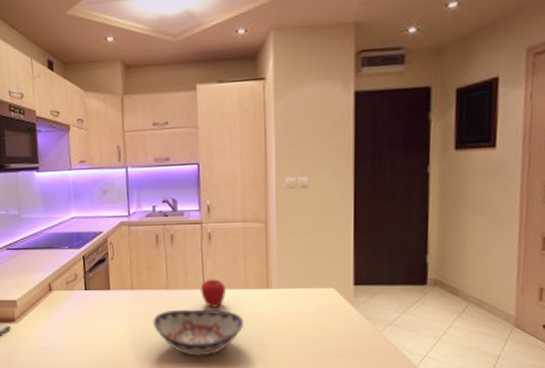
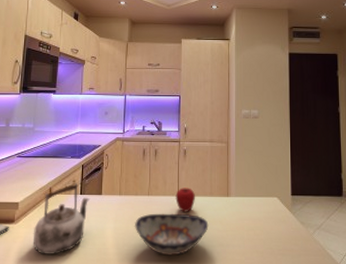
kettle: none [37,277,96,355] -> present [33,183,89,254]

